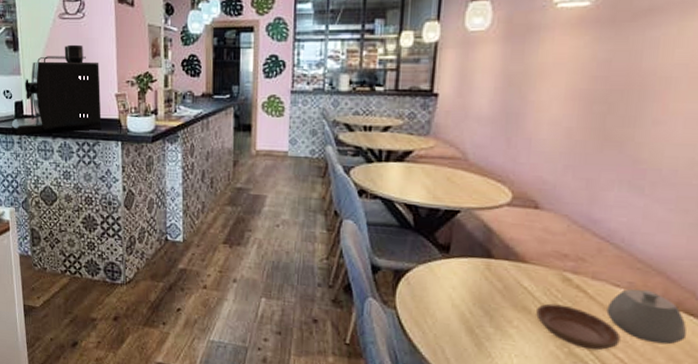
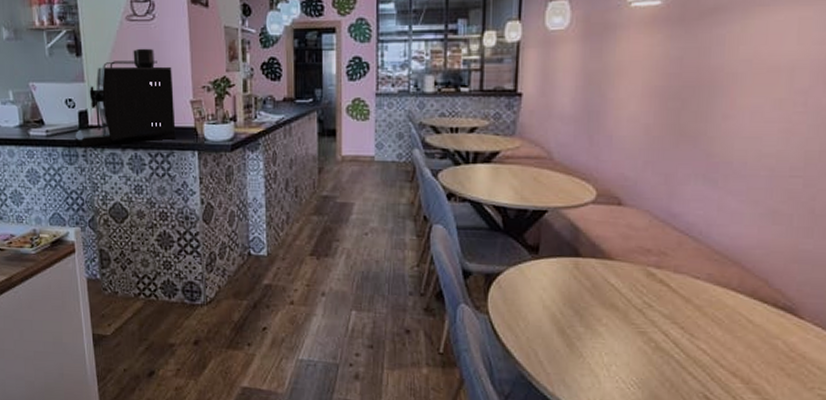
saucer: present [536,303,621,351] -> none [624,299,703,343]
sugar bowl: present [606,289,688,345] -> none [689,280,763,333]

